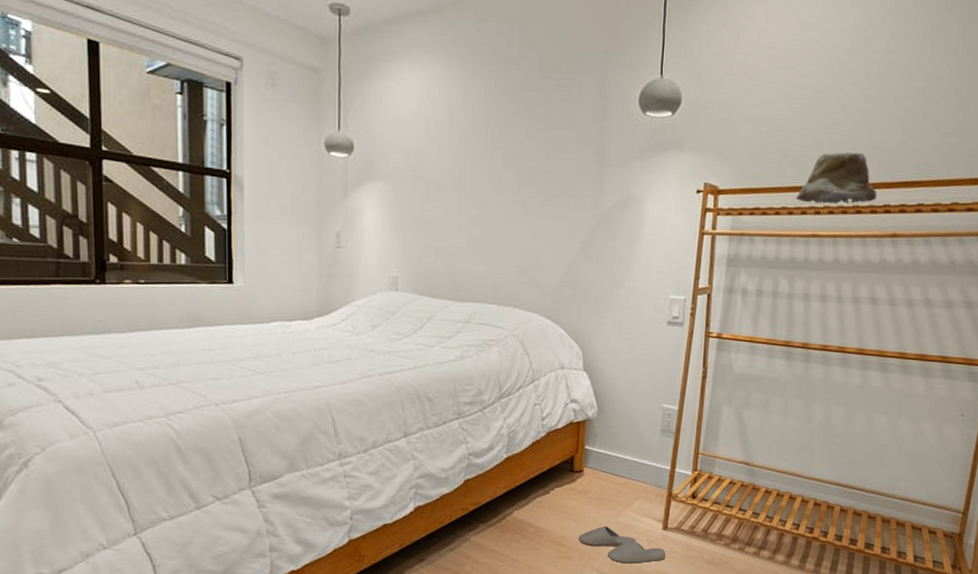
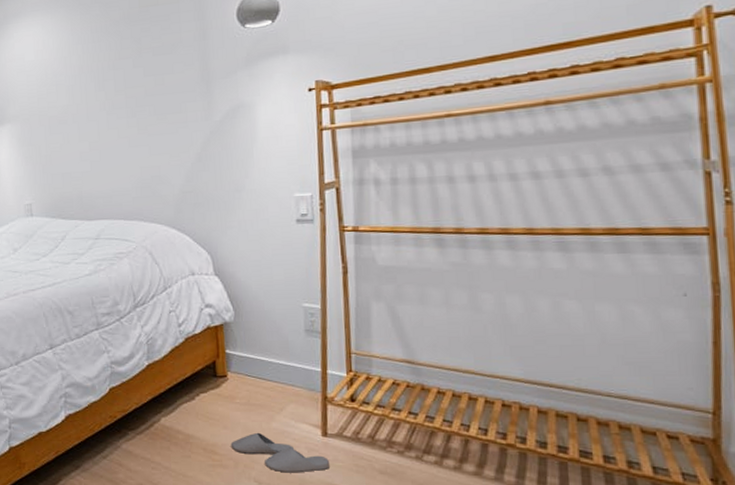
hat: present [795,152,877,204] -> none [419,24,518,84]

